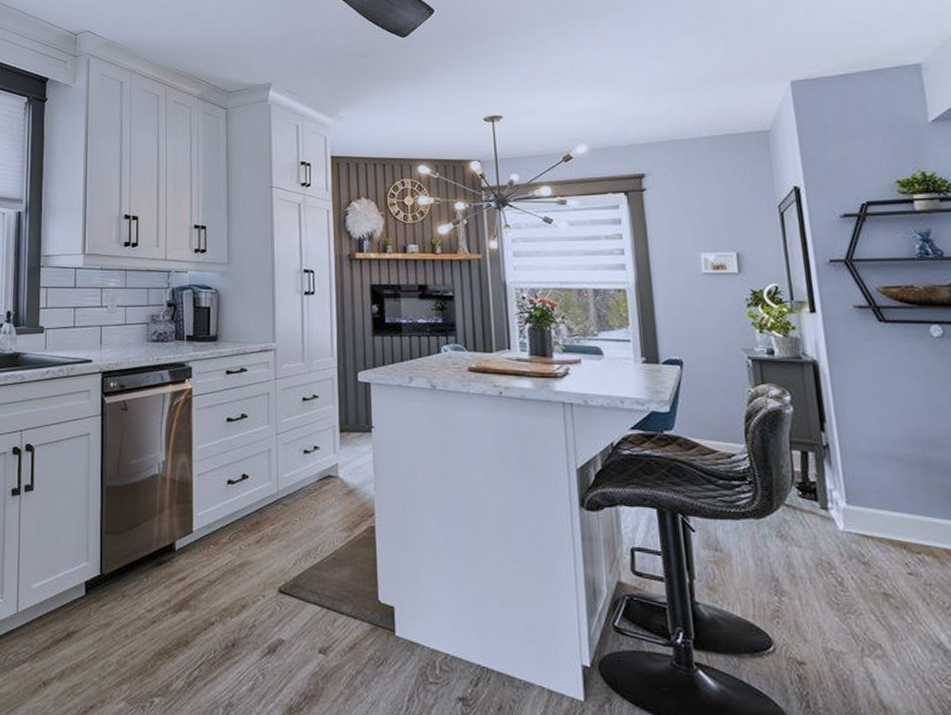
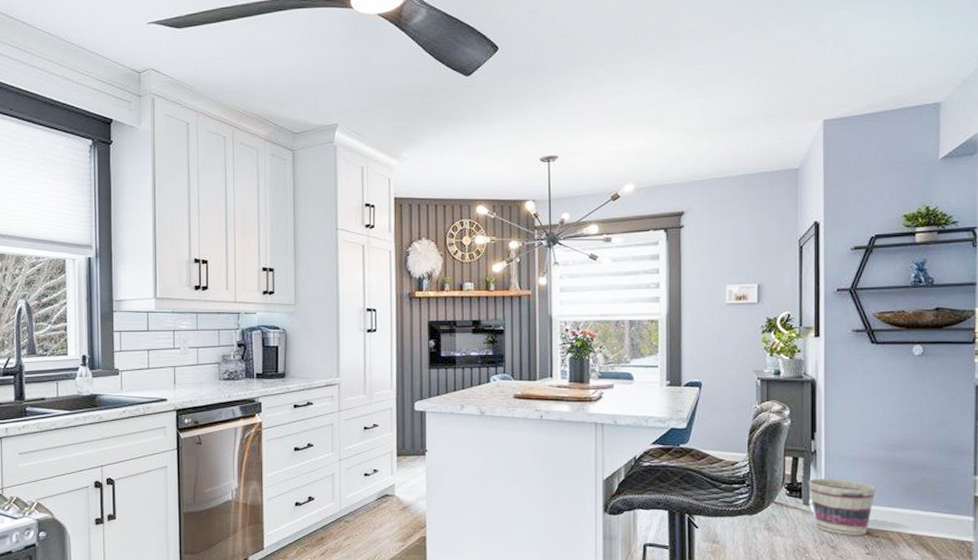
basket: none [823,478,910,550] -> present [808,478,876,535]

